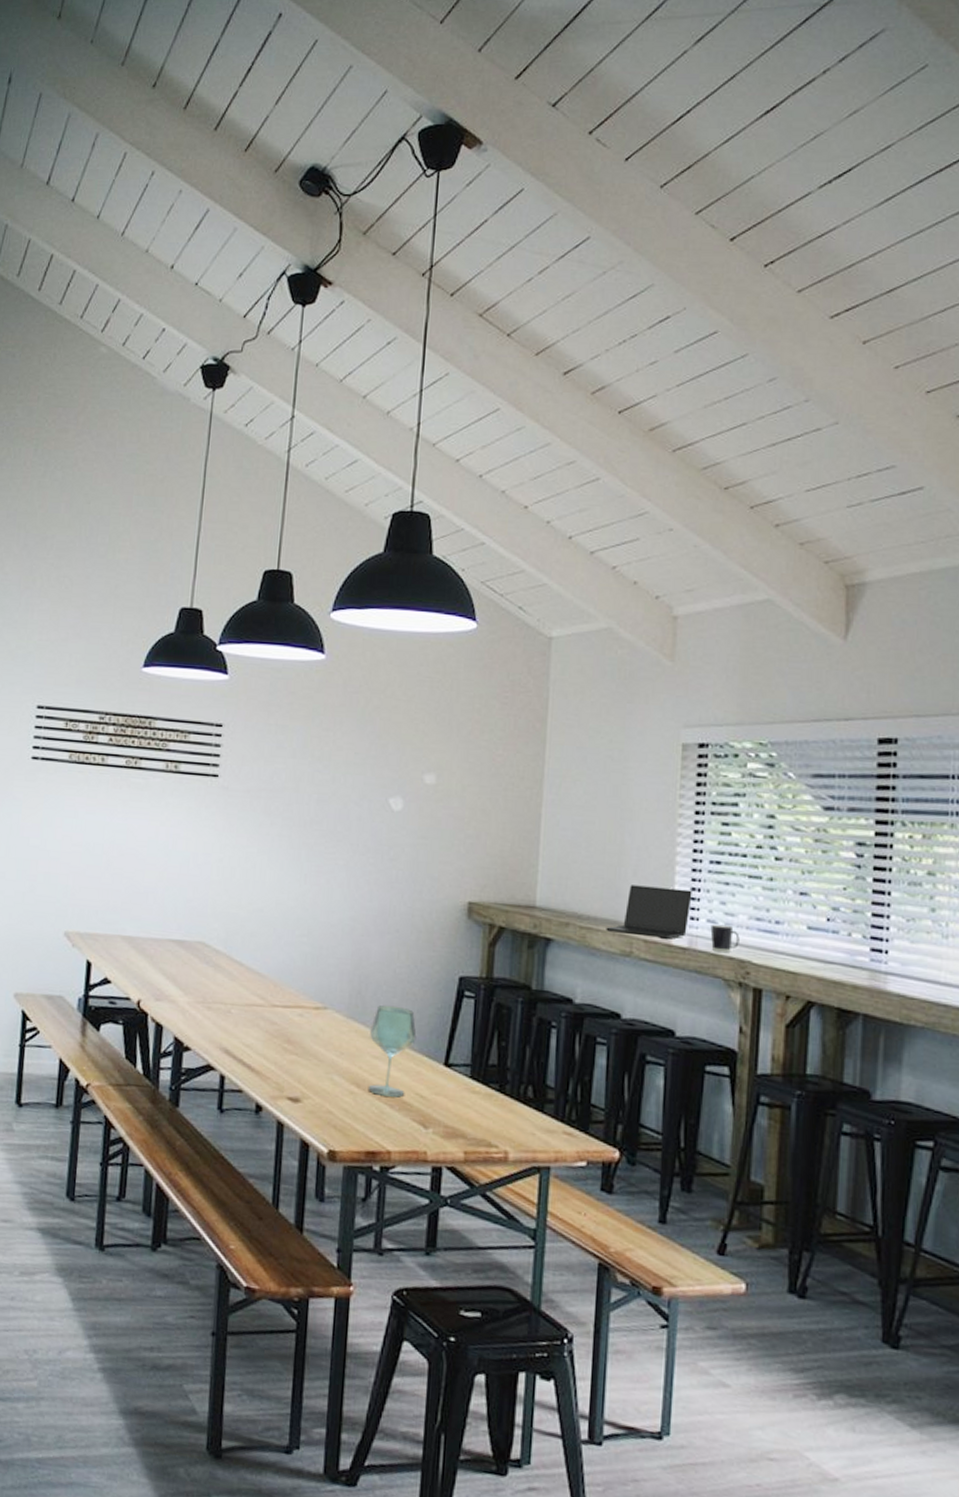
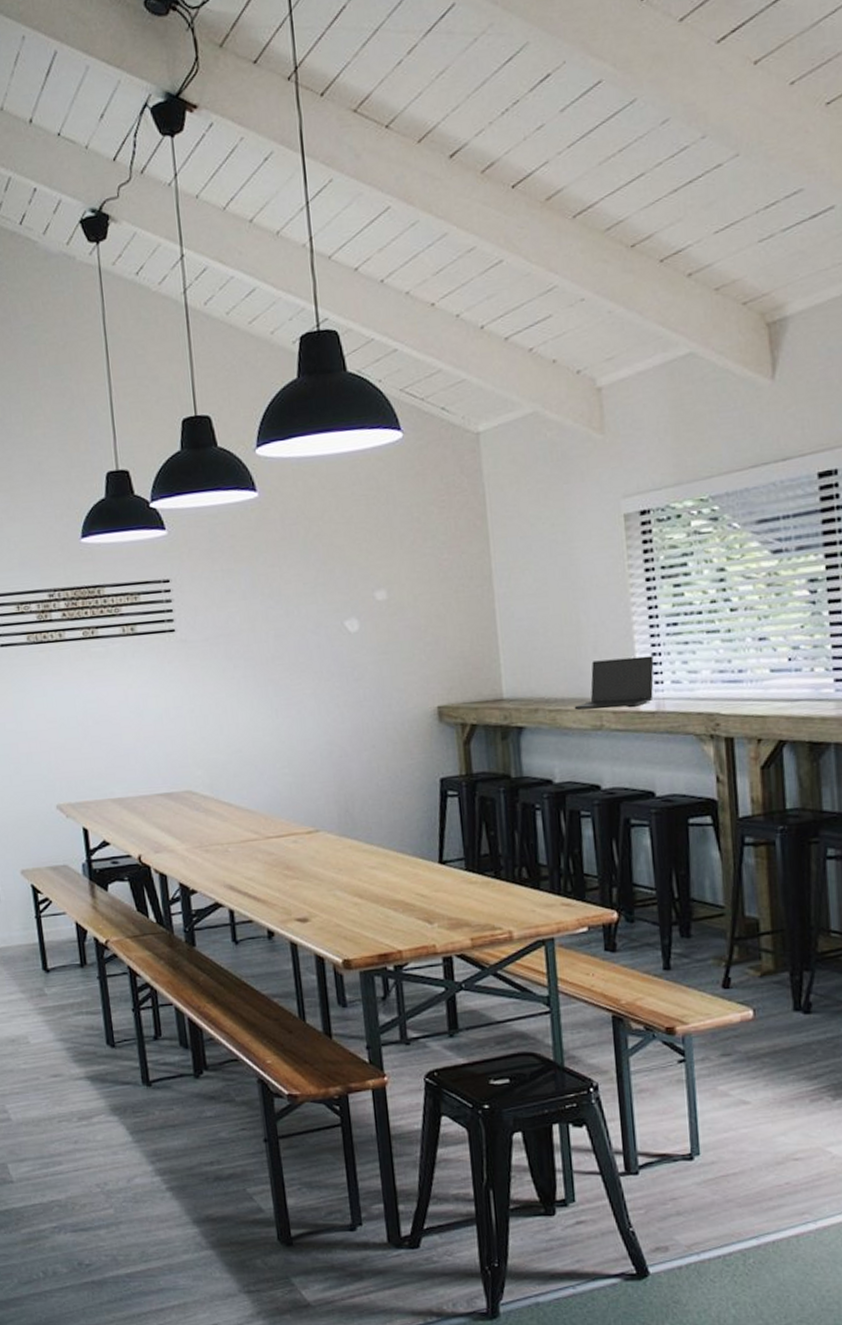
wine glass: present [368,1005,417,1098] -> none [363,816,409,902]
mug: present [710,924,740,952] -> none [676,682,706,710]

